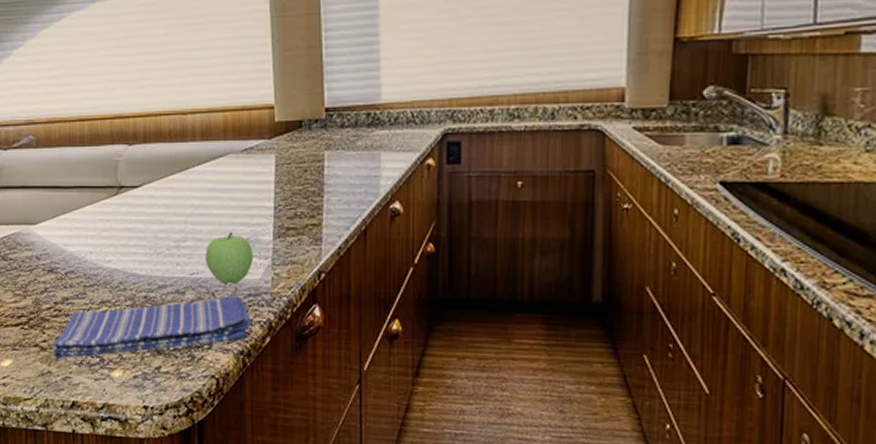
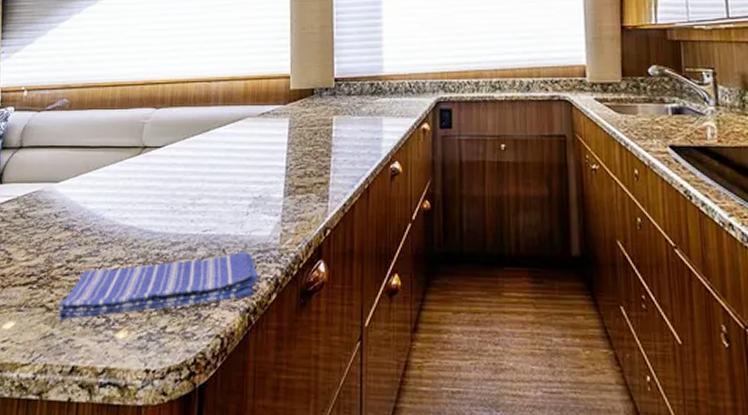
apple: present [205,232,254,285] -> none [219,190,265,242]

